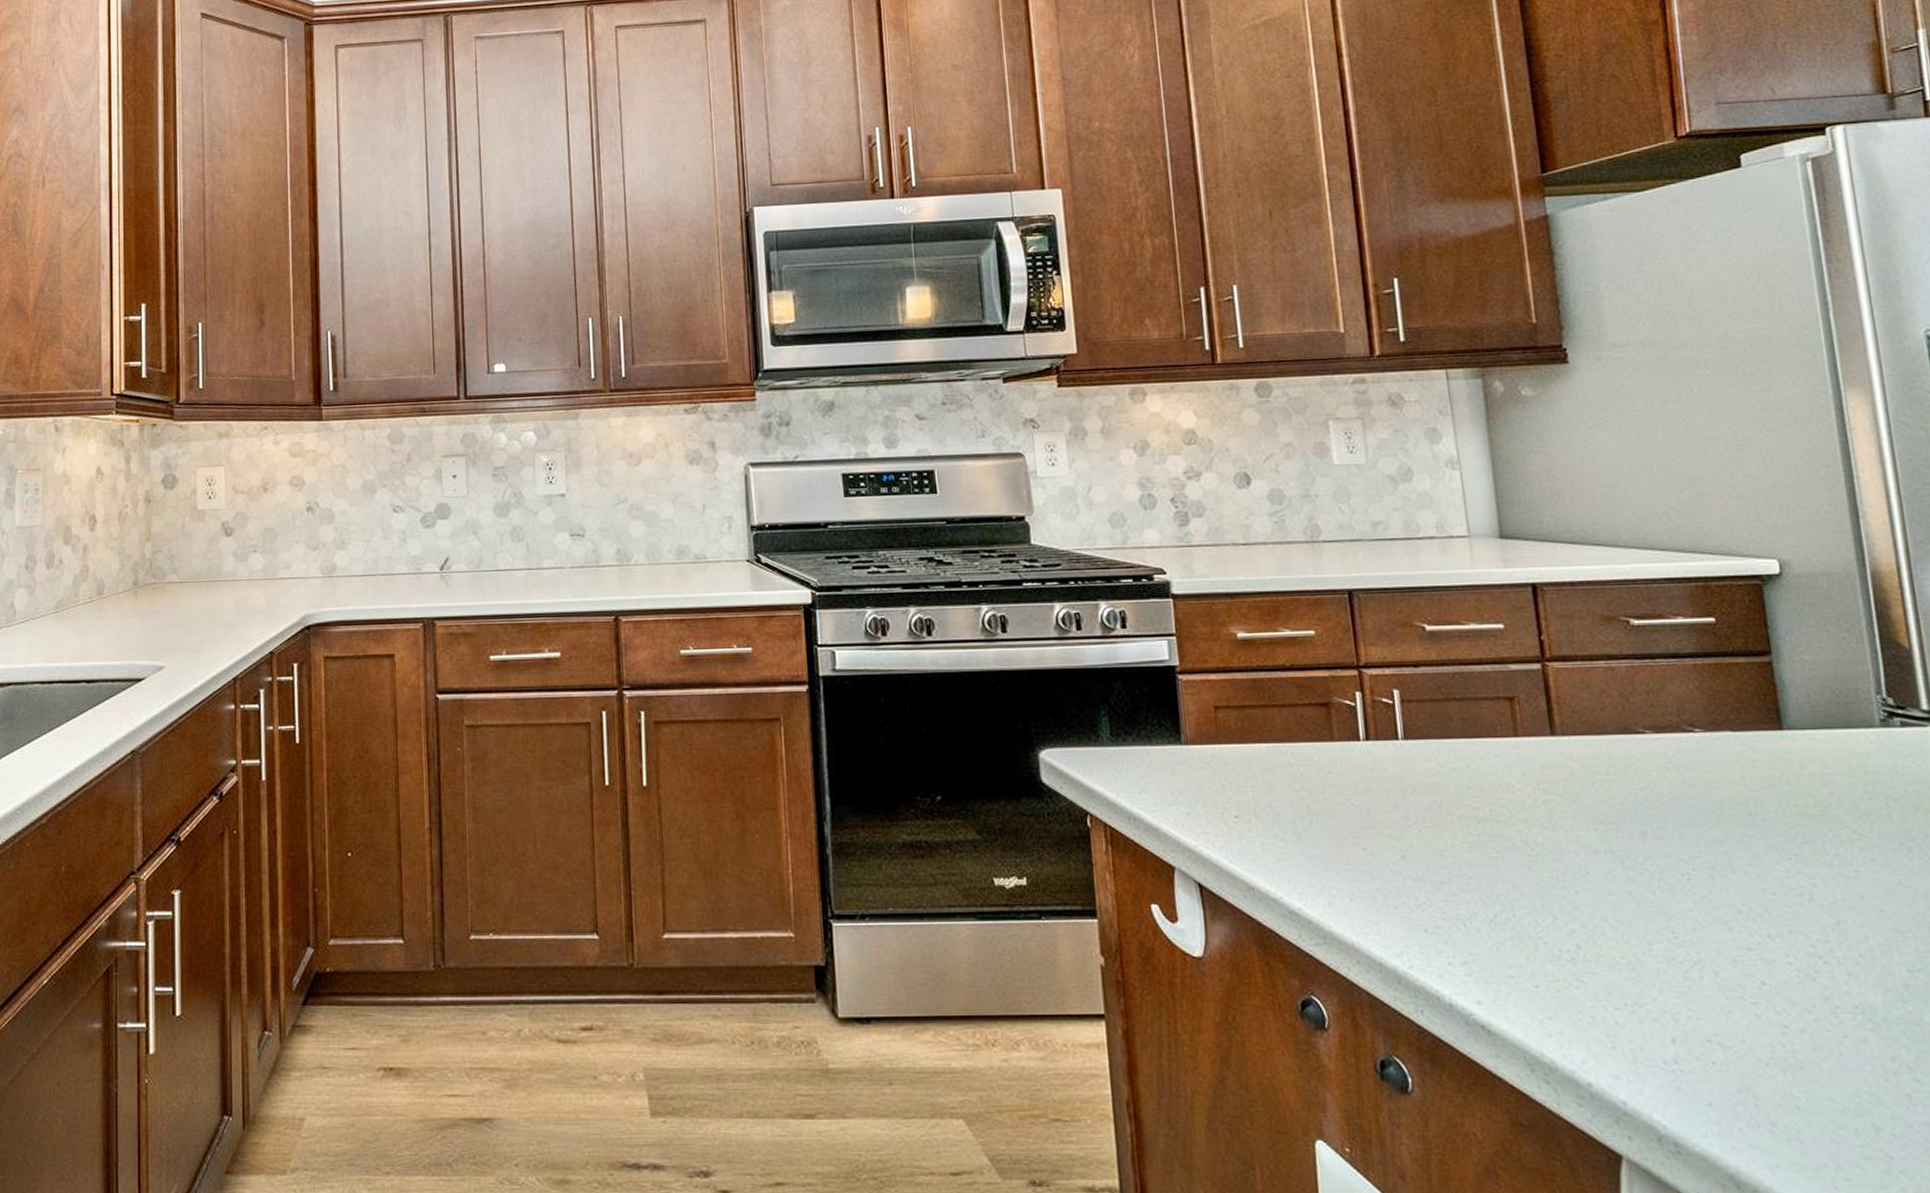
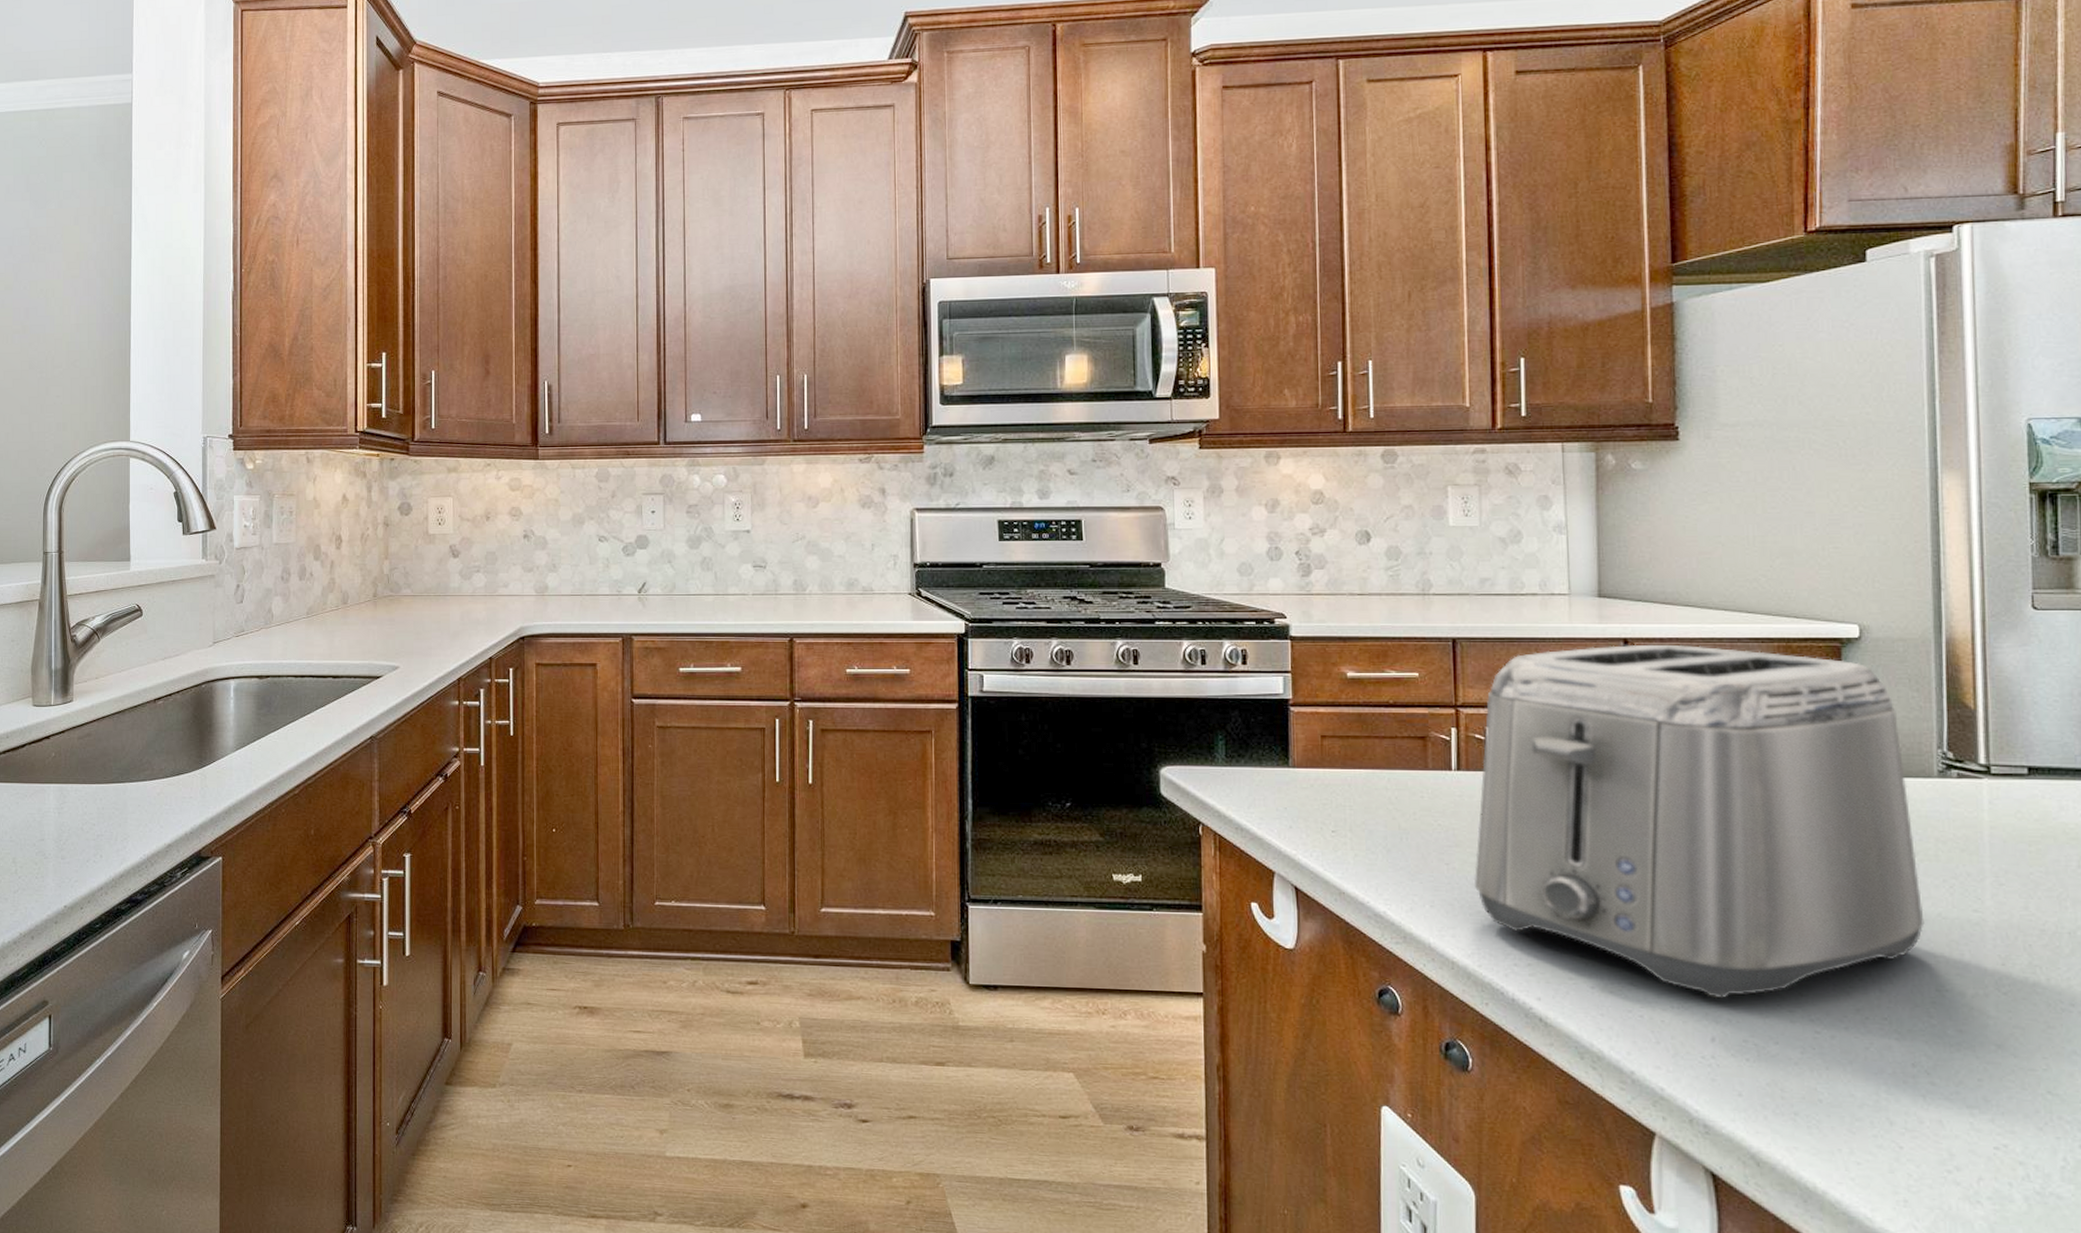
toaster: none [1391,588,1886,991] -> present [1473,644,1925,998]

